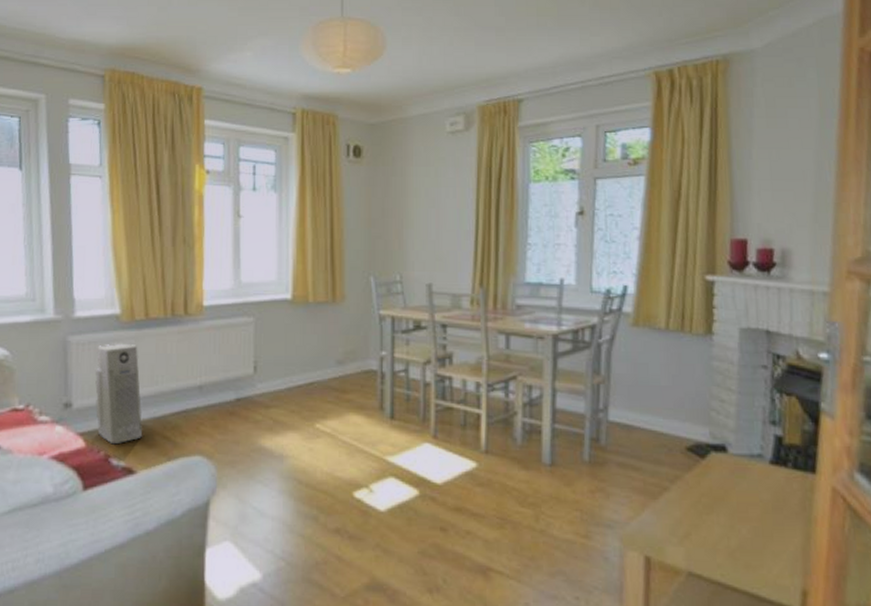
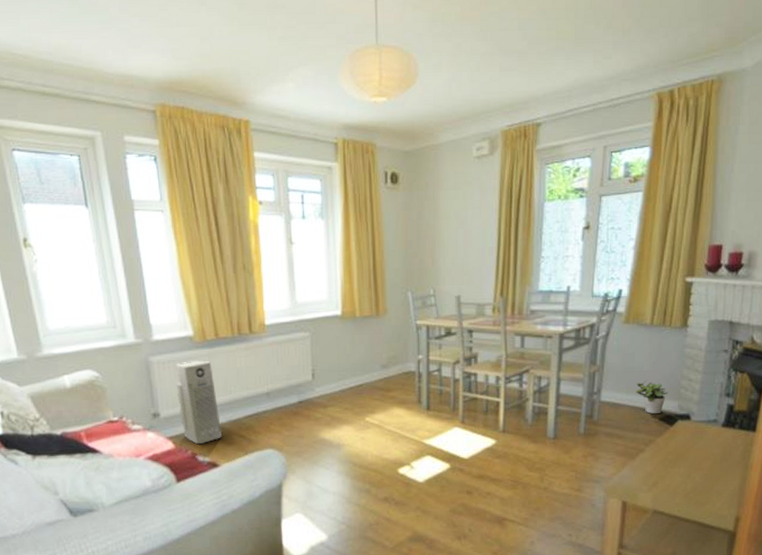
potted plant: none [652,398,695,443] -> present [635,380,668,415]

